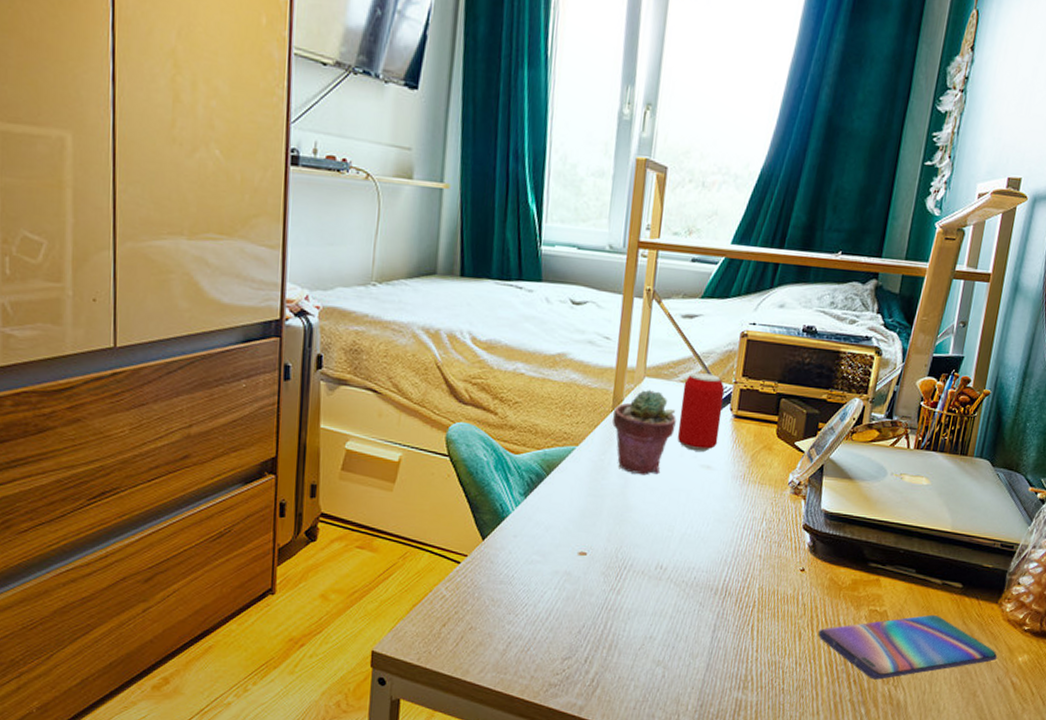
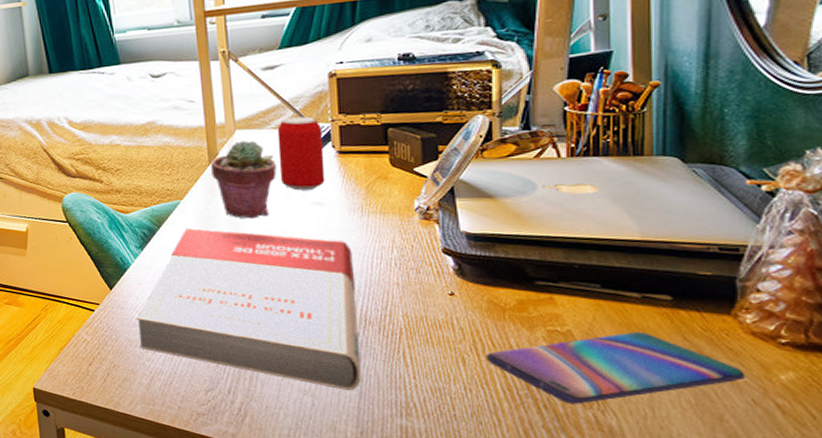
book: none [502,479,728,663] -> present [136,228,361,391]

